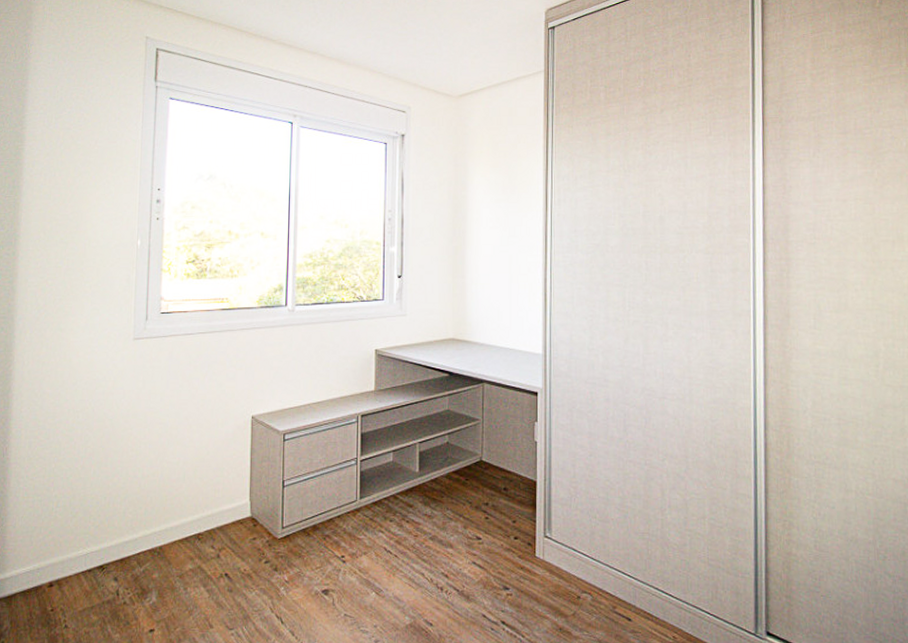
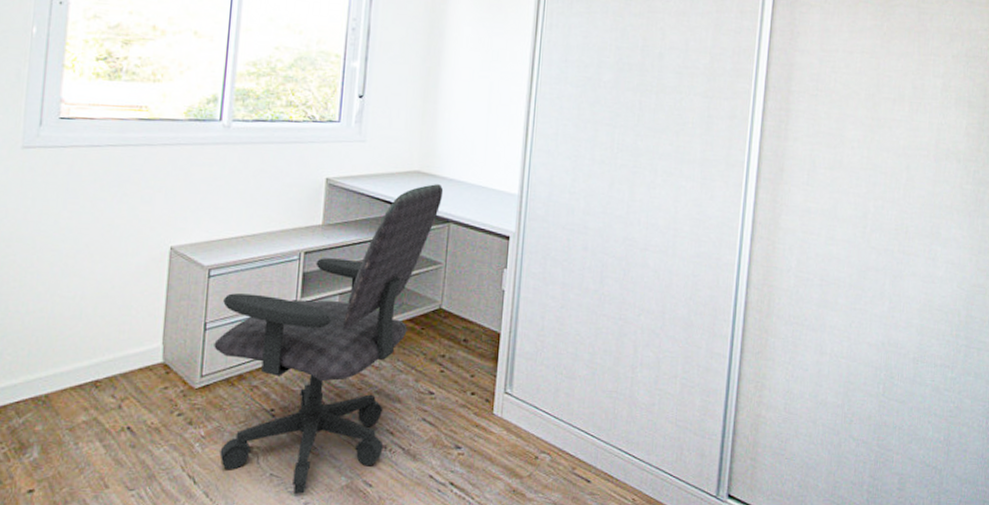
office chair: none [291,349,476,632] -> present [214,184,444,494]

